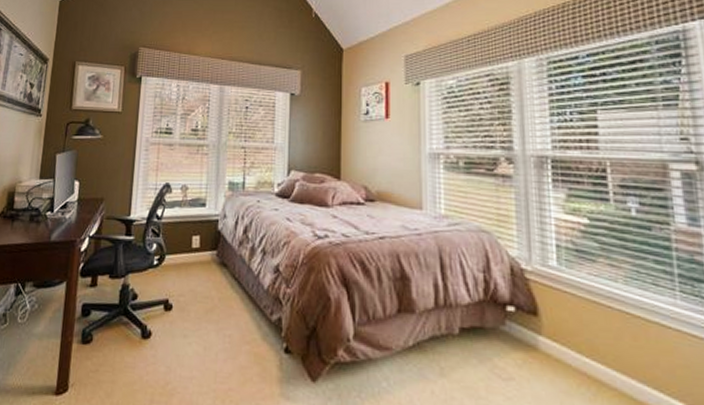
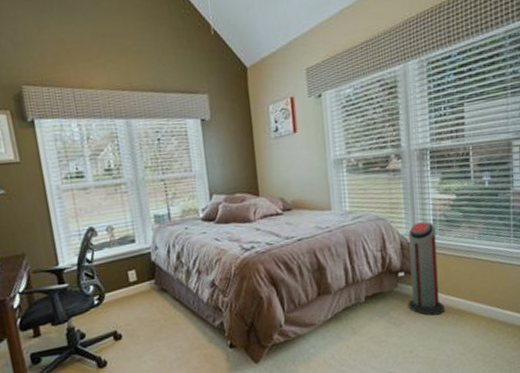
air purifier: none [519,245,576,380] -> present [408,221,445,316]

